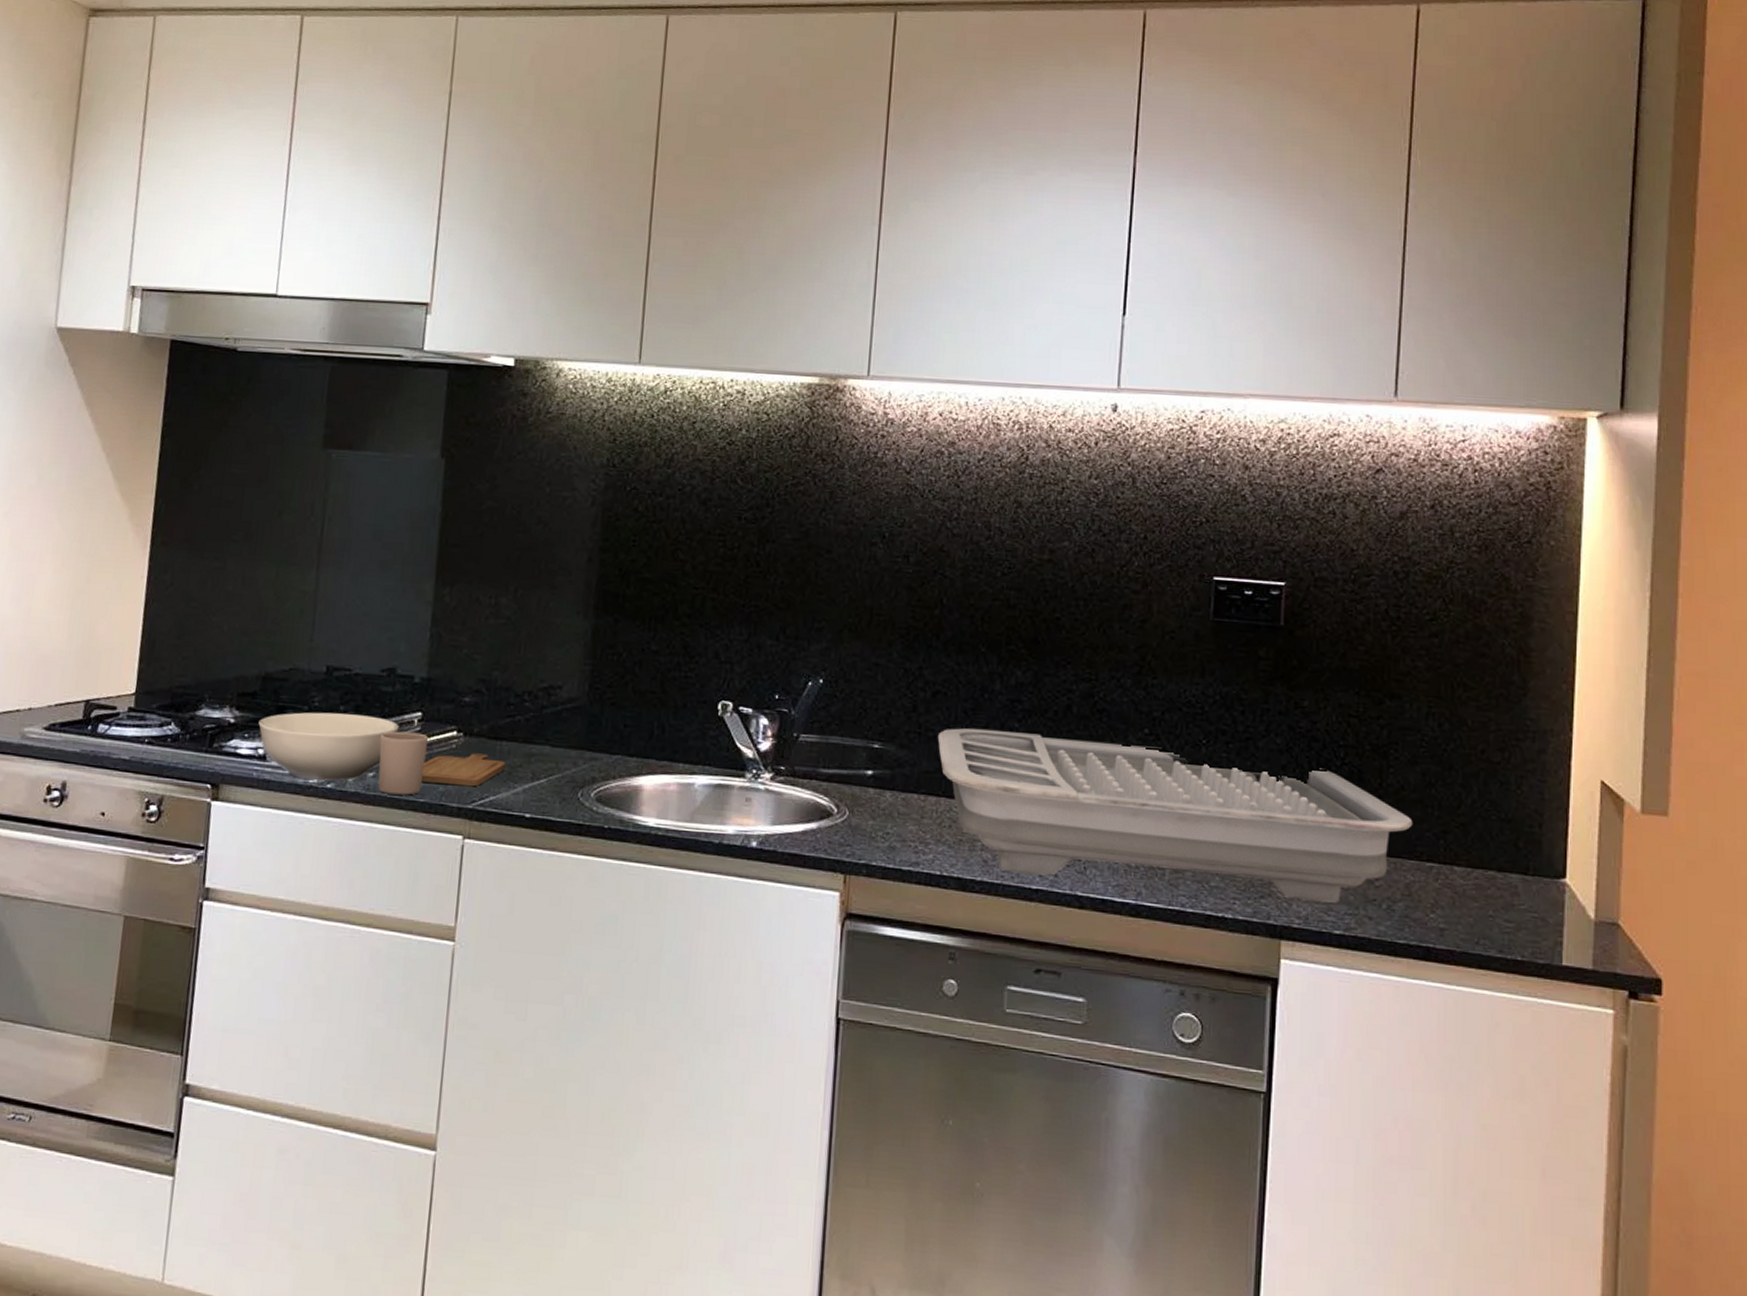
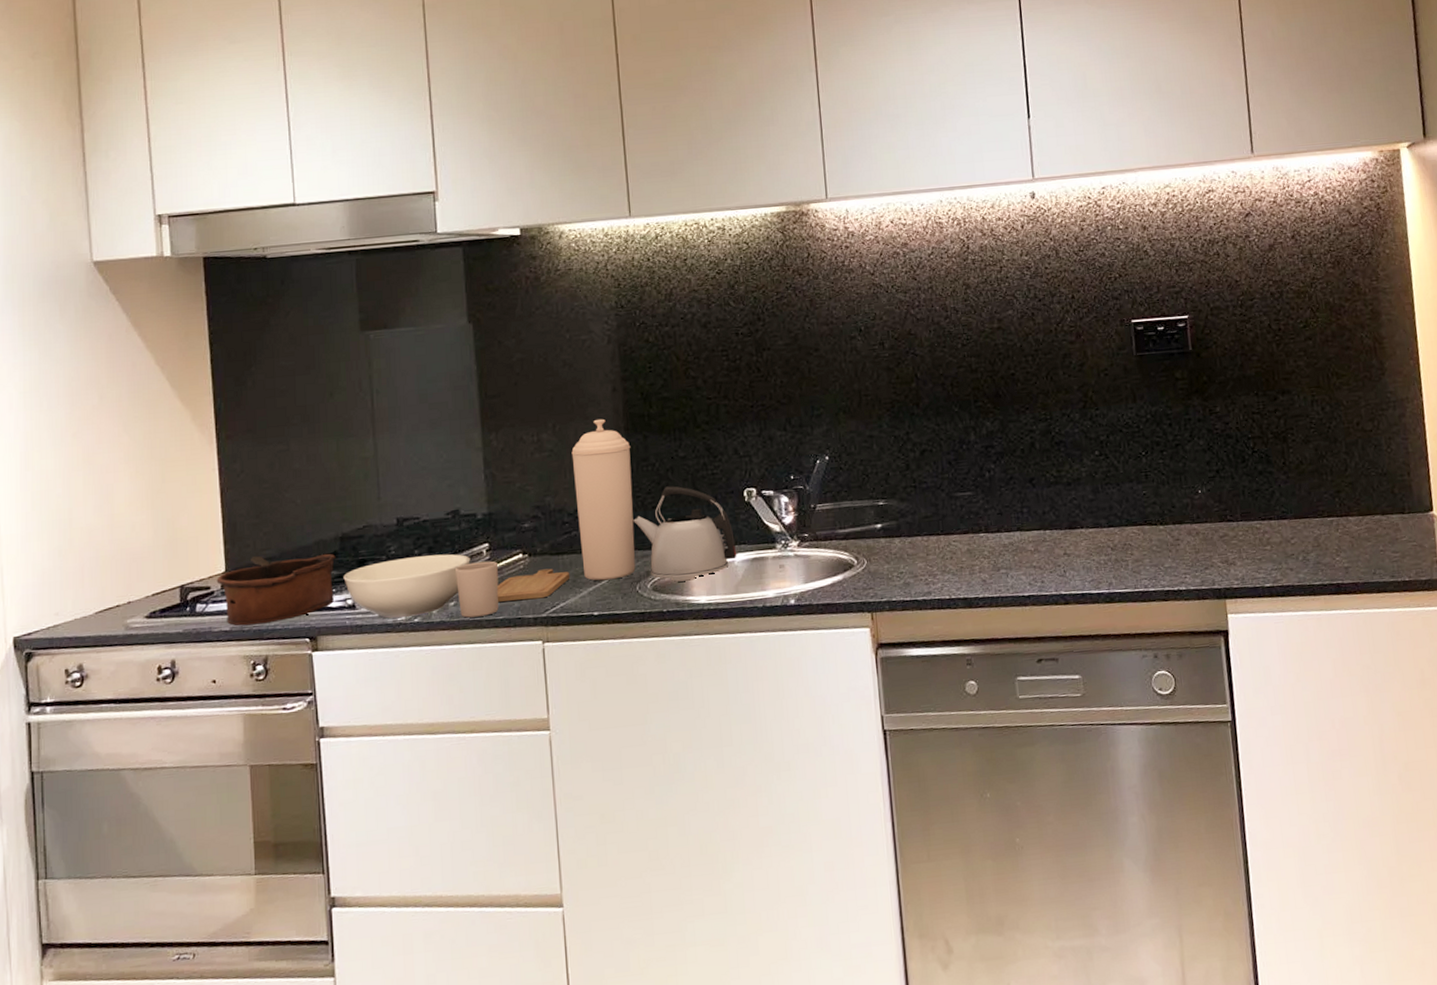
cooking pot: none [124,682,255,760] -> present [216,553,336,627]
canister: none [522,590,598,780] -> present [571,418,636,581]
kettle: none [586,682,699,797] -> present [632,486,737,582]
dish rack: present [937,727,1413,903] -> none [930,458,1313,586]

